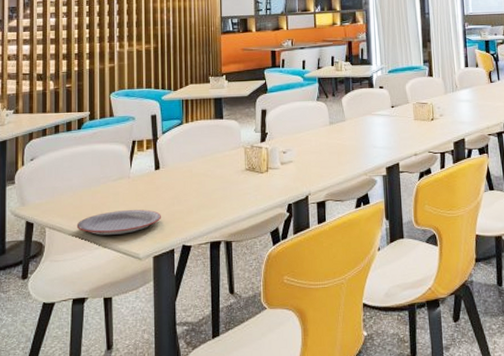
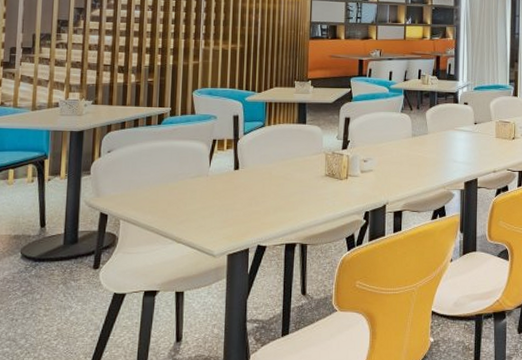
plate: present [76,209,162,235] -> none [151,208,239,231]

